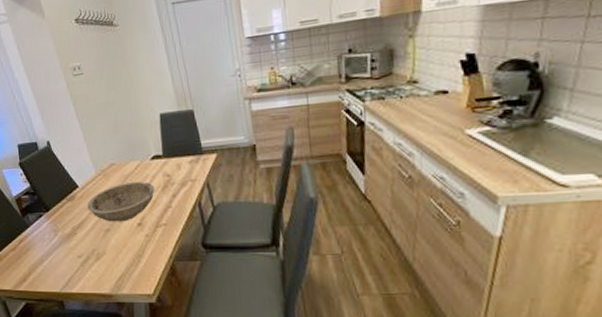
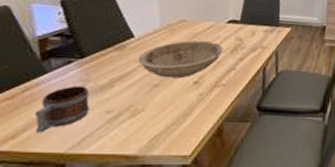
mug: none [31,235,66,276] -> present [34,85,90,133]

